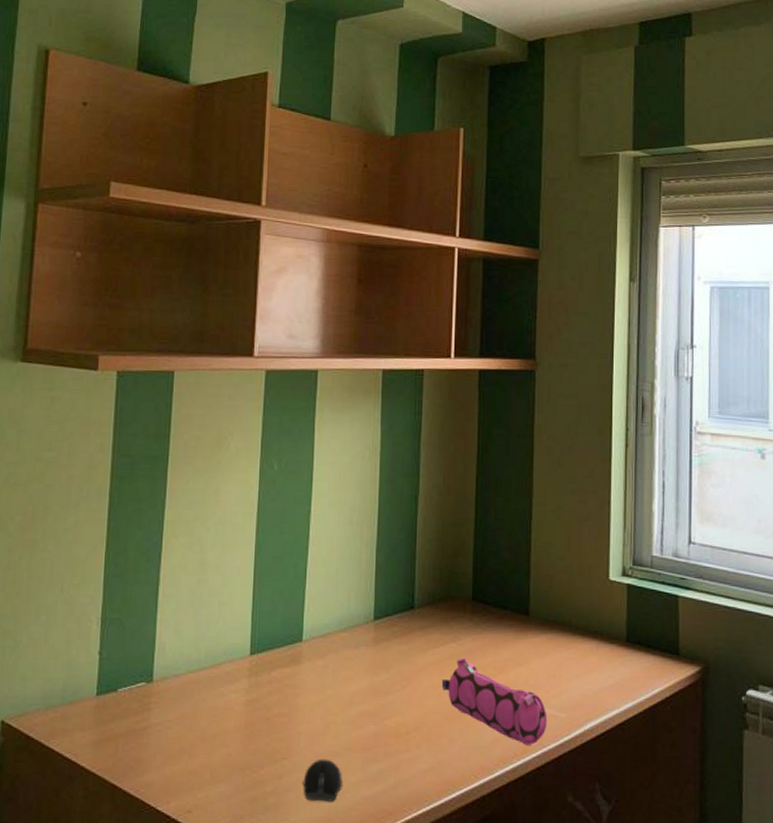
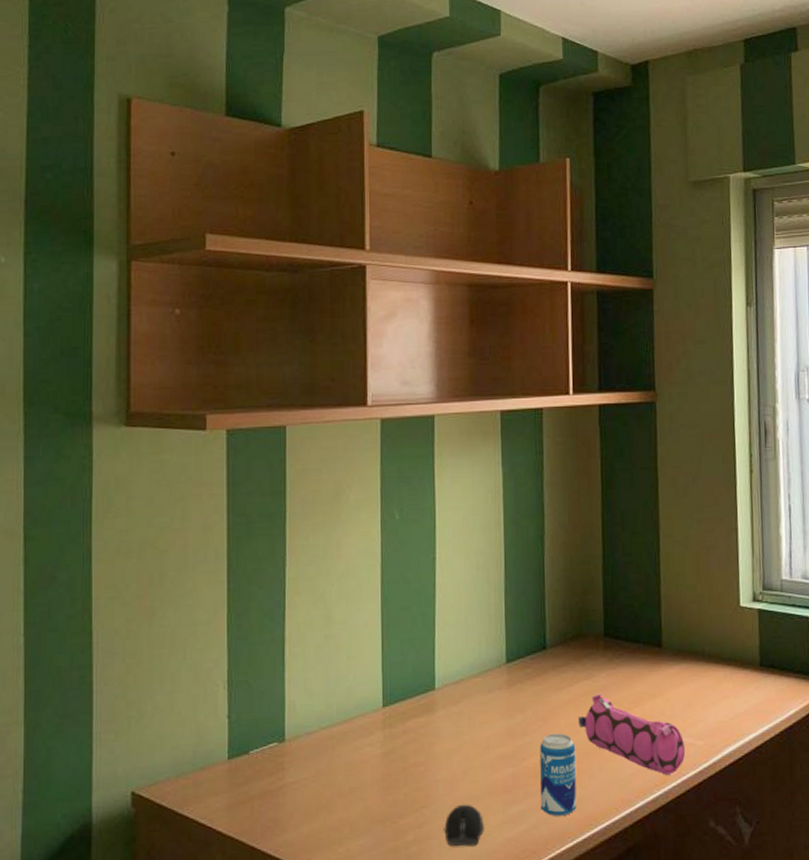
beverage can: none [399,694,438,780] -> present [540,733,577,817]

